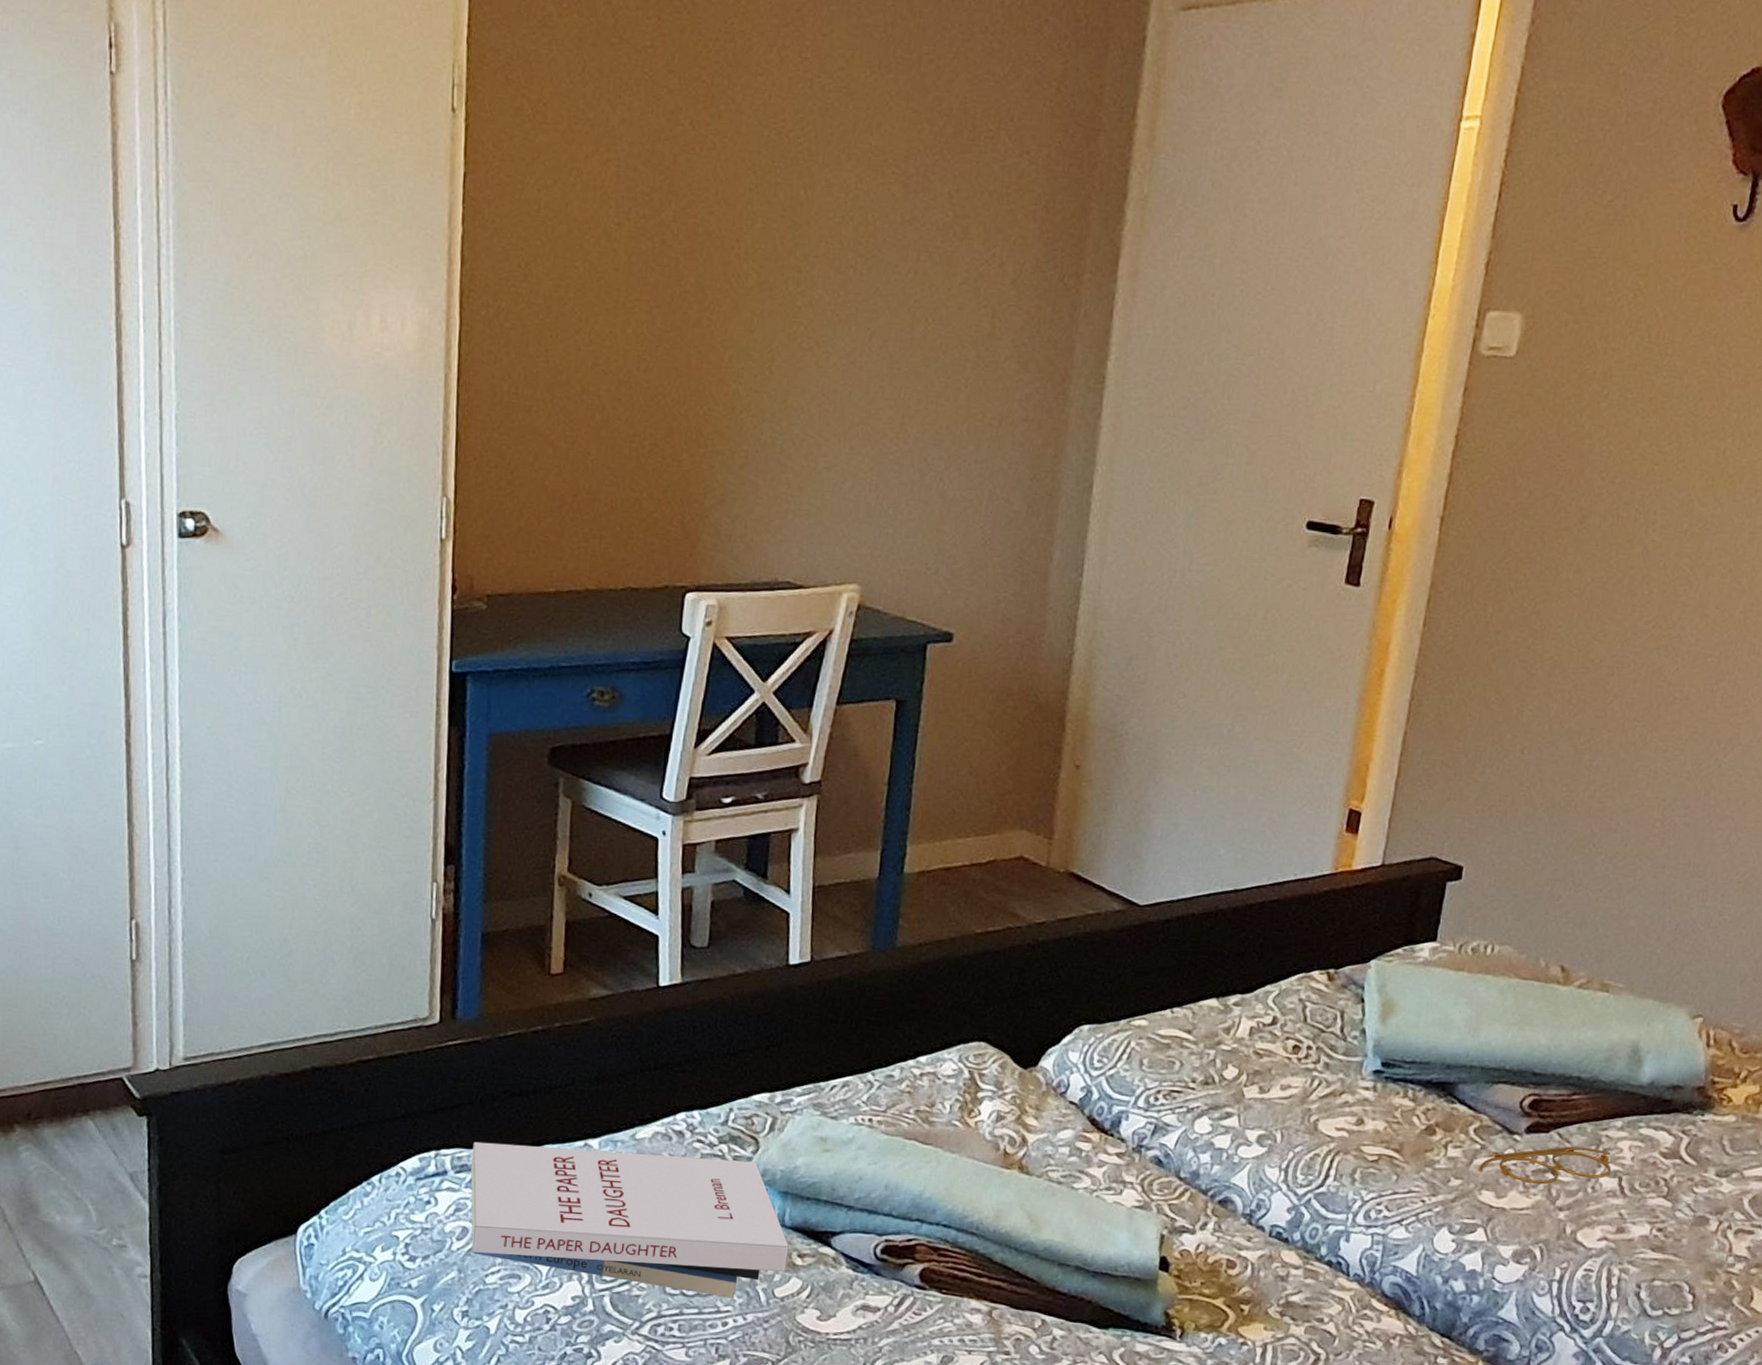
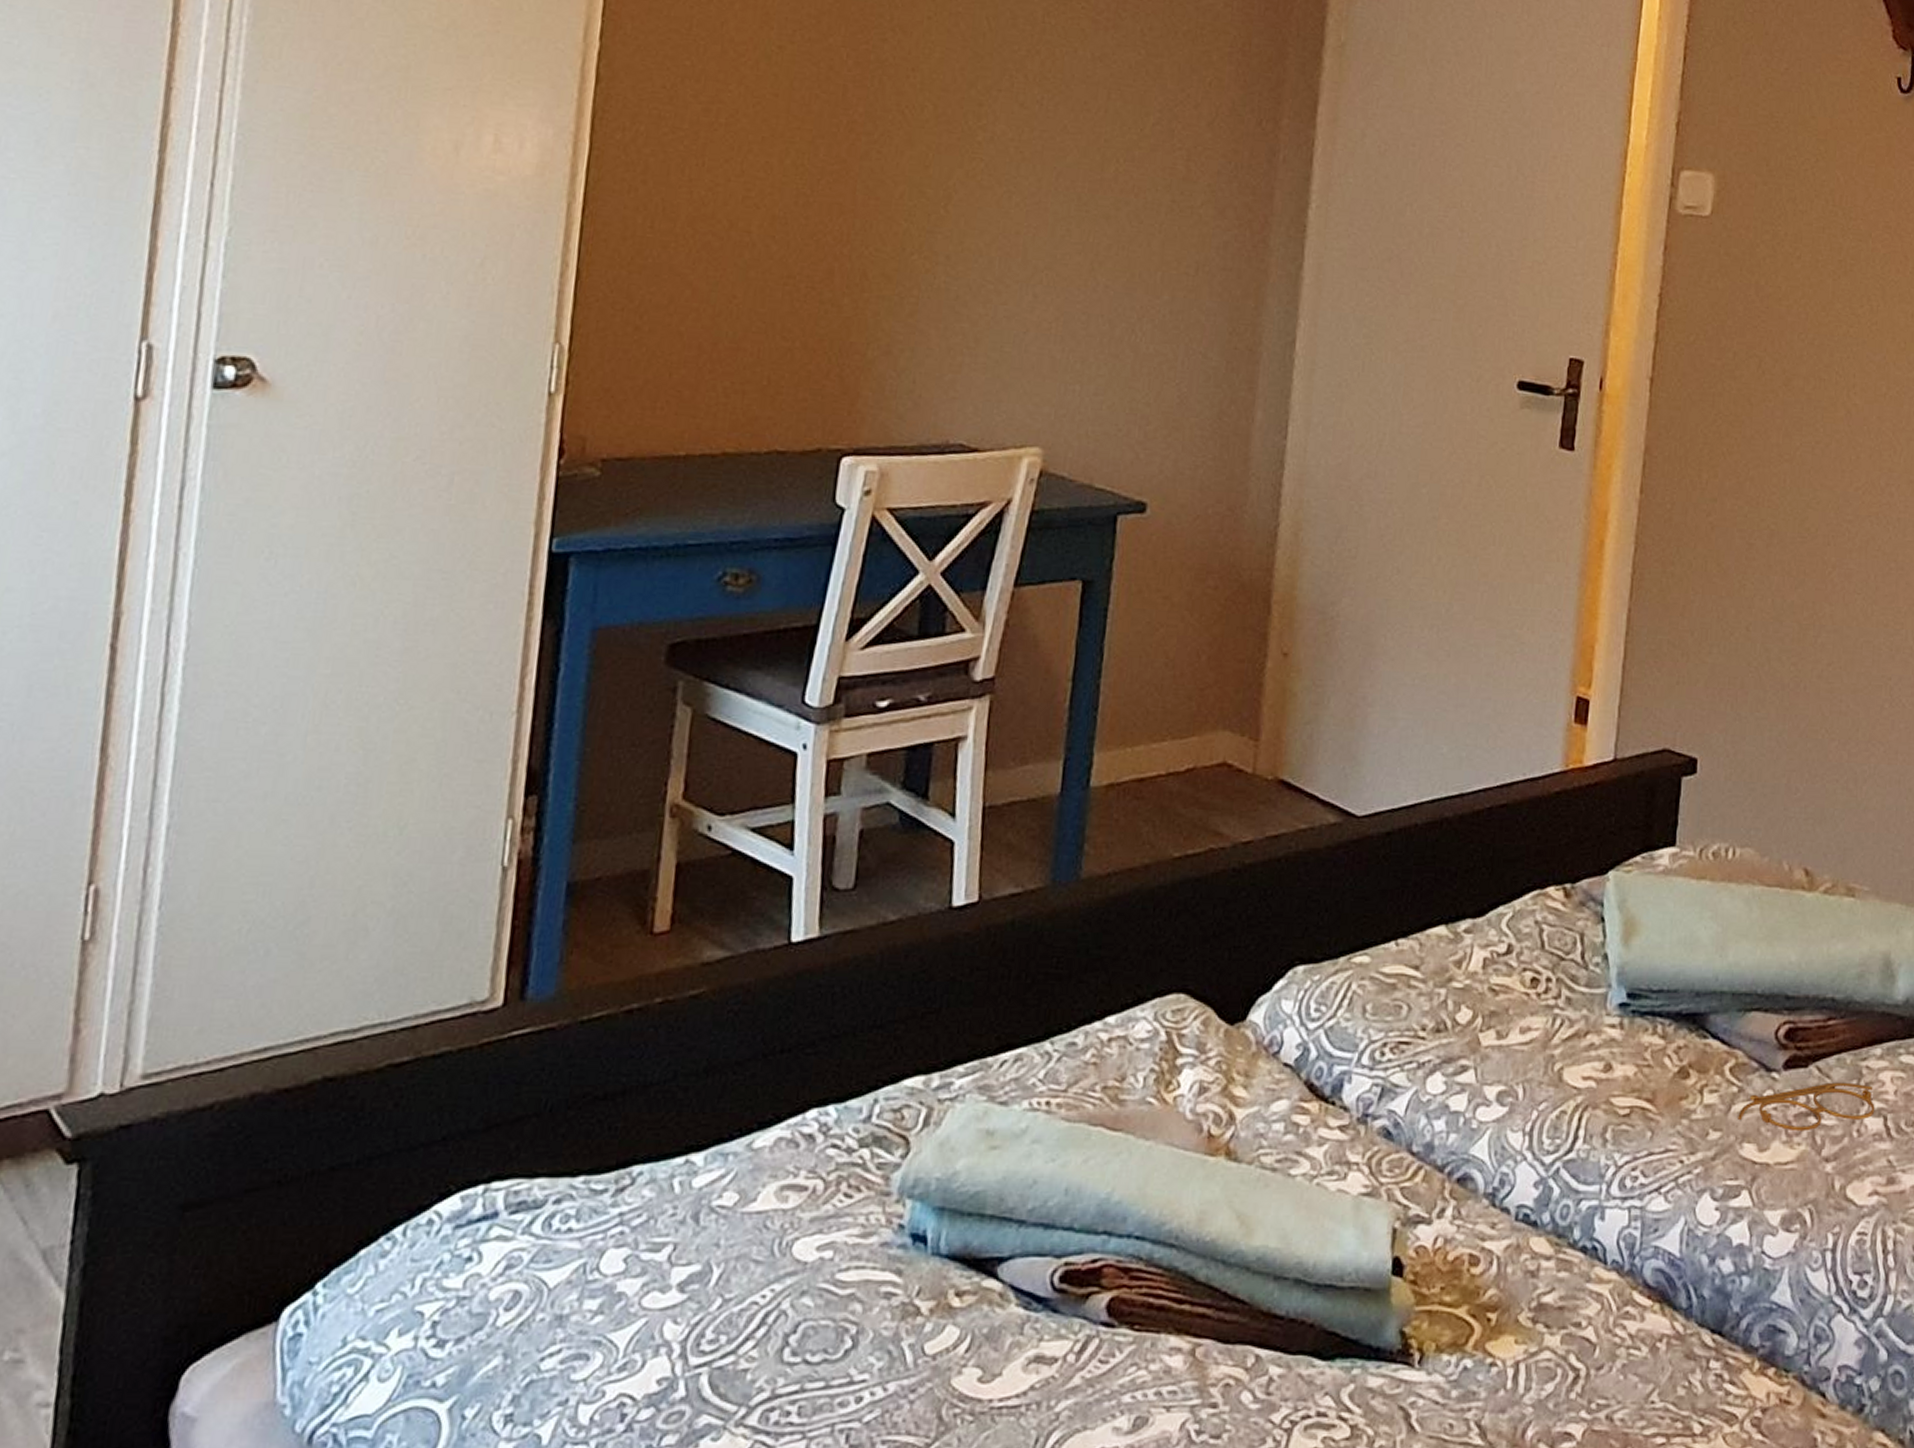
books: present [470,1141,789,1298] -> none [524,1167,944,1362]

